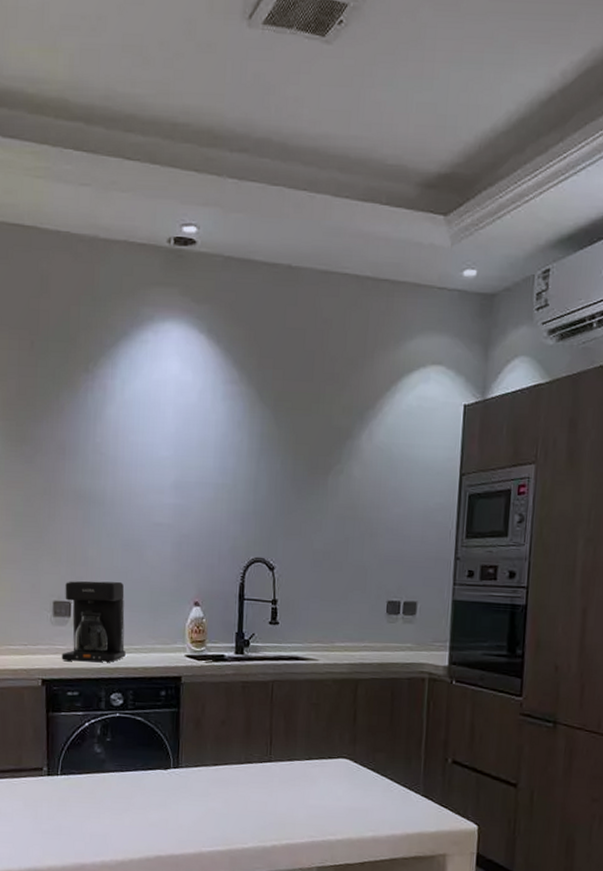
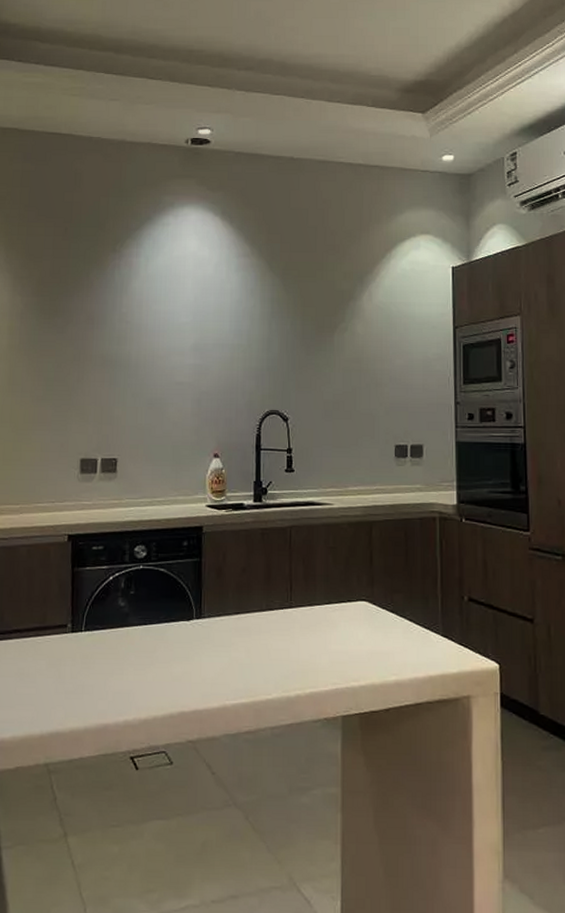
coffee maker: present [61,580,126,662] -> none [87,437,149,517]

